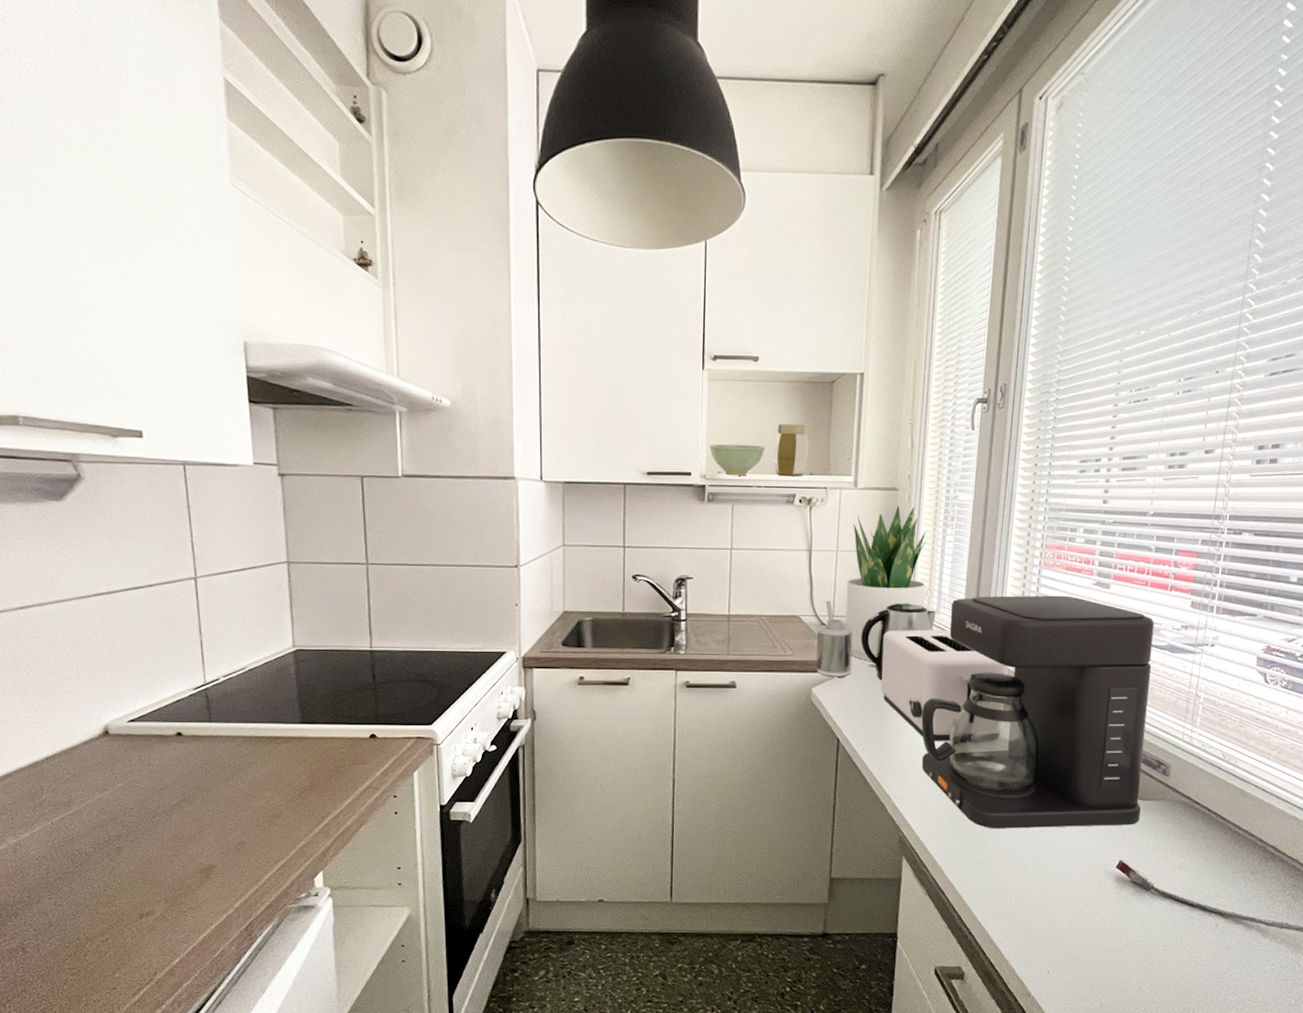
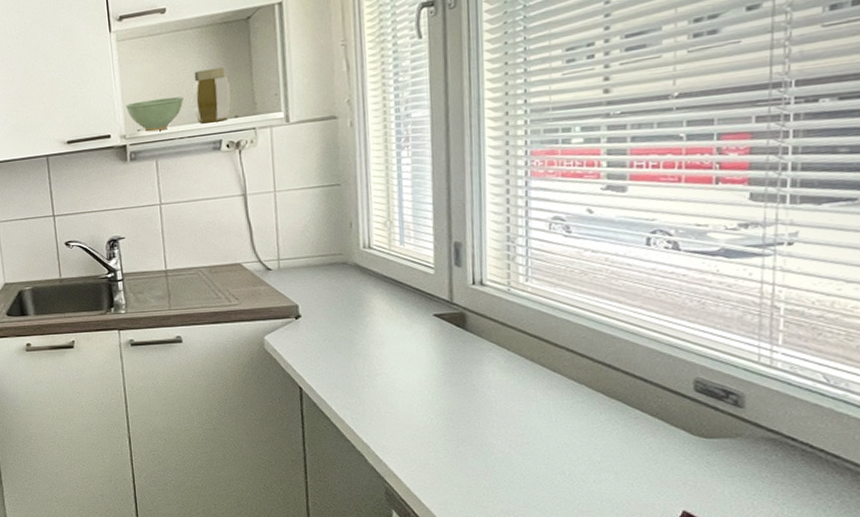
soap dispenser: present [816,600,853,678] -> none [262,244,307,324]
planter: present [845,506,928,661] -> none [290,134,385,303]
kettle: present [861,603,936,680] -> none [313,236,400,322]
toaster: present [881,629,1009,741] -> none [338,261,500,383]
coffee maker: present [921,595,1154,829] -> none [395,206,706,477]

